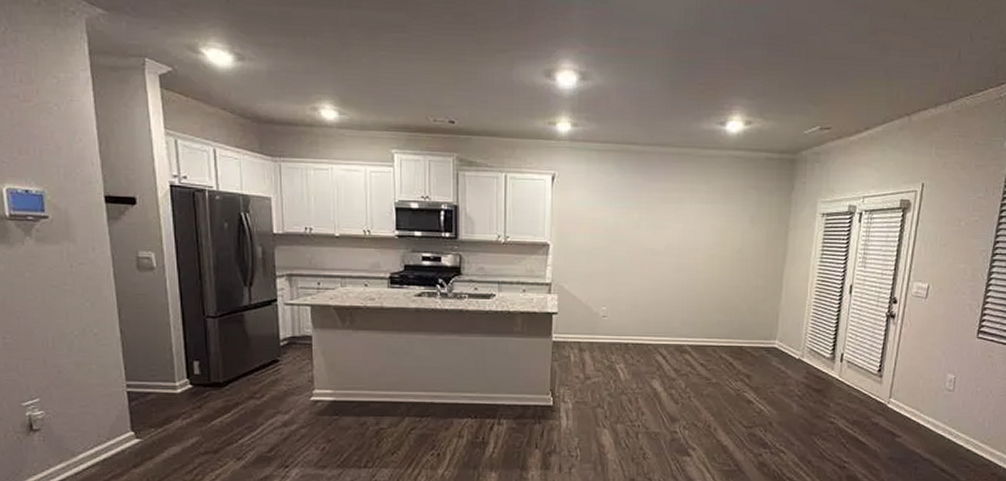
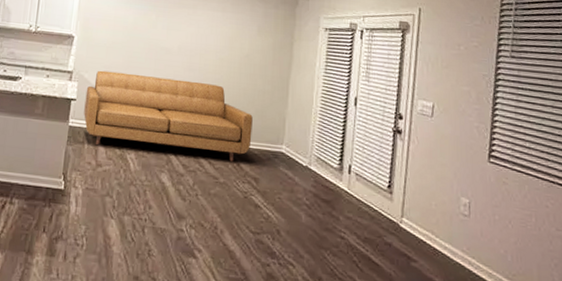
sofa: none [567,279,745,361] -> present [84,70,253,162]

